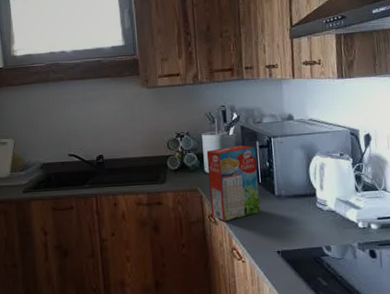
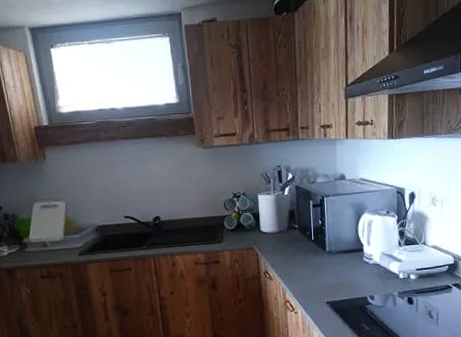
cereal box: present [206,145,260,221] -> none [262,204,312,277]

